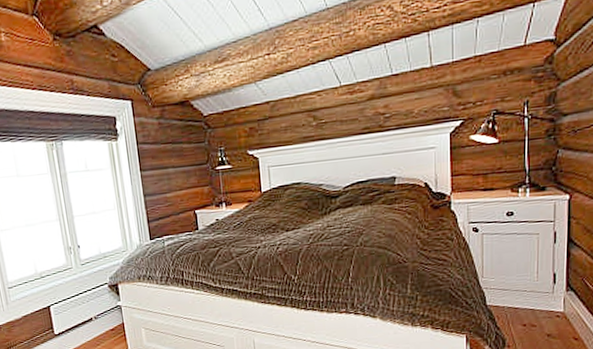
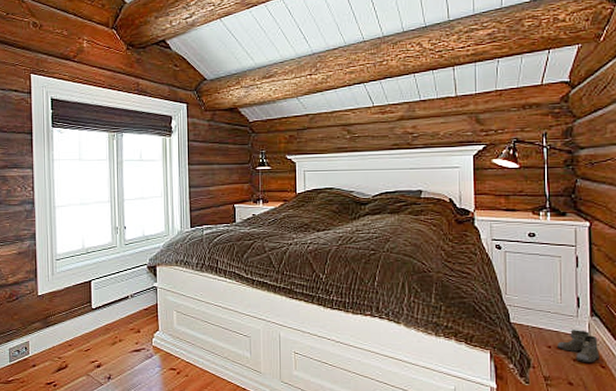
boots: none [531,305,577,337] -> present [556,330,604,364]

